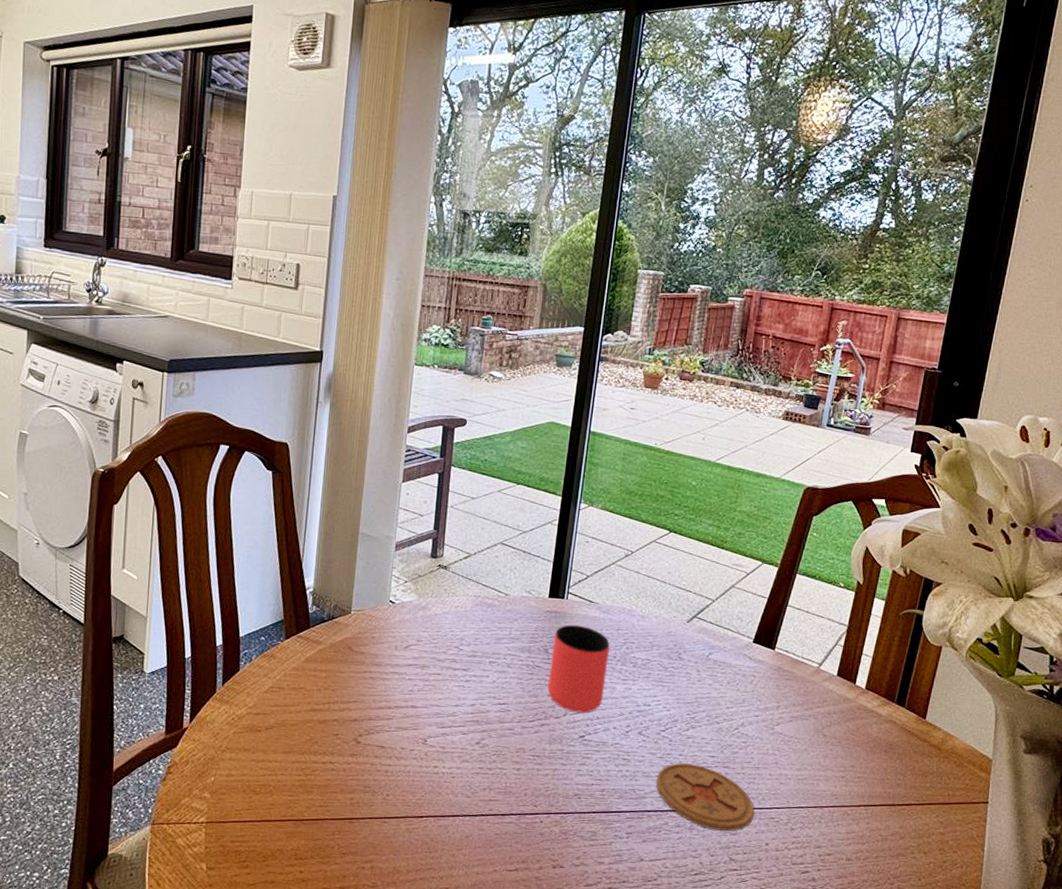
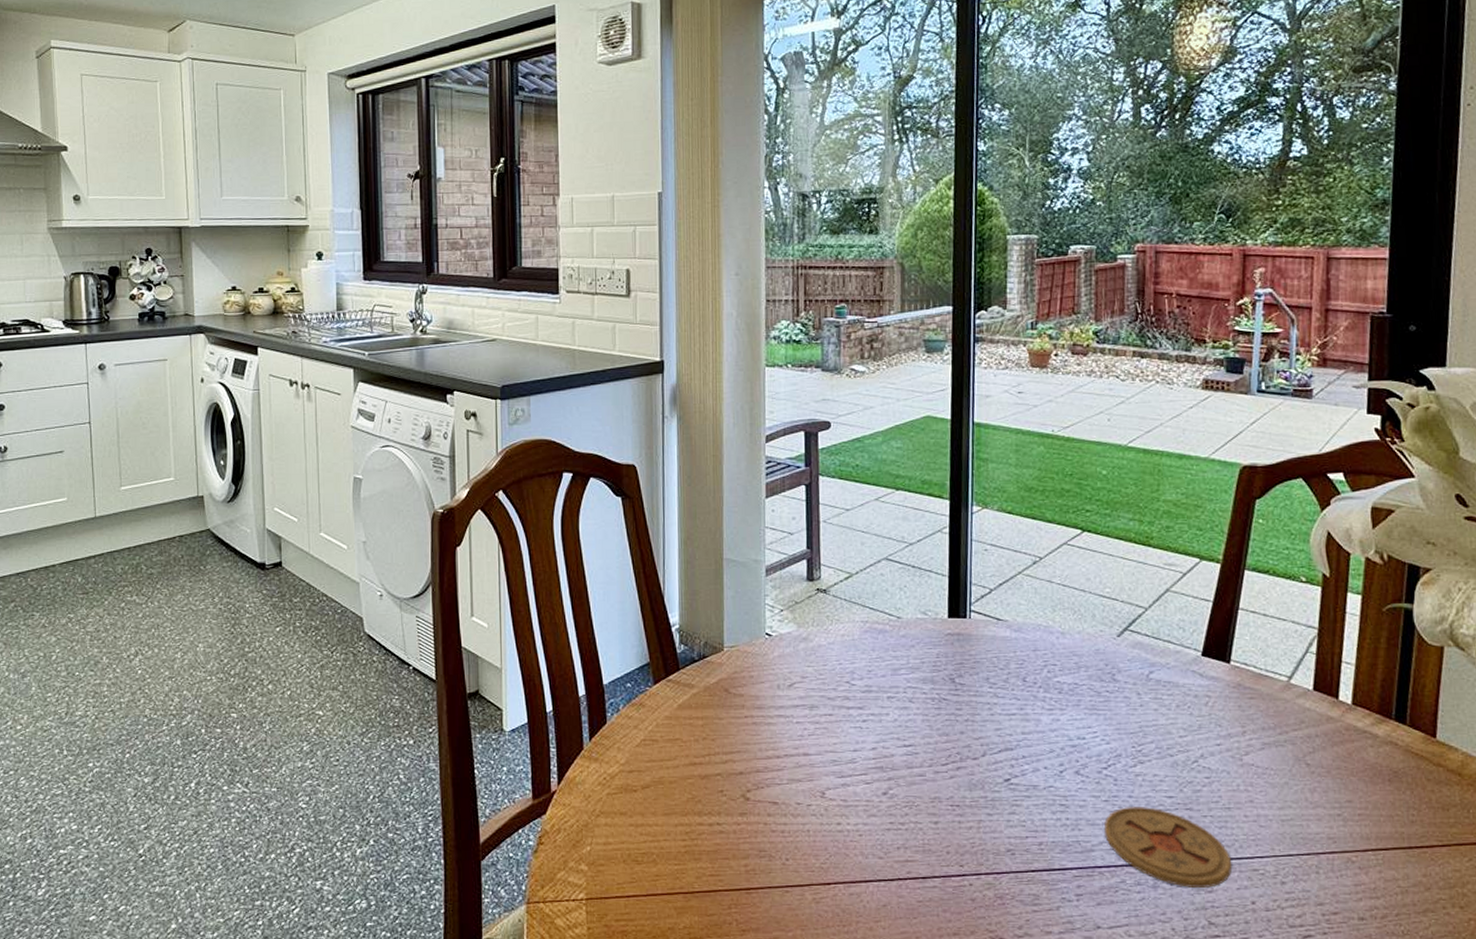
cup: present [547,624,610,713] -> none [958,647,1029,752]

